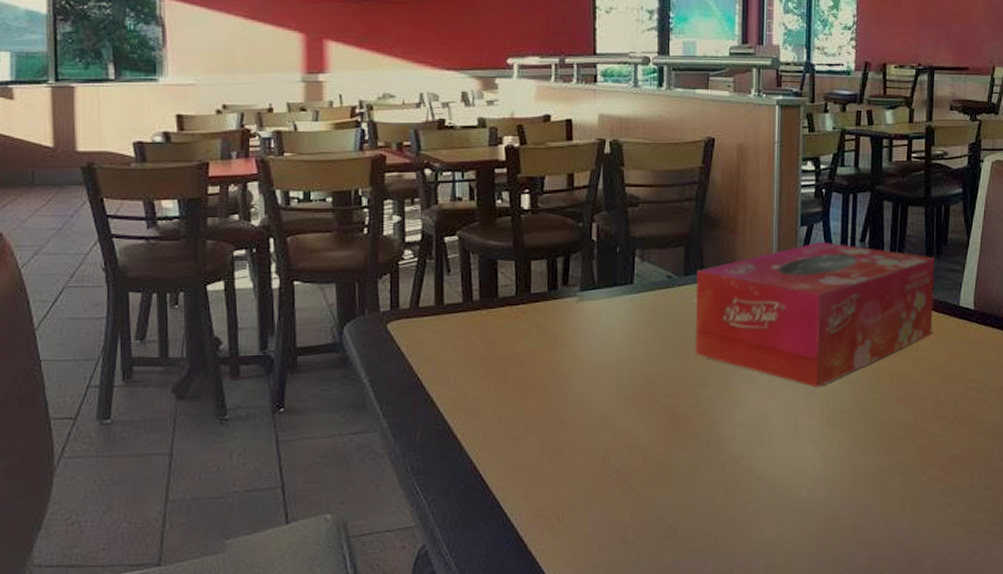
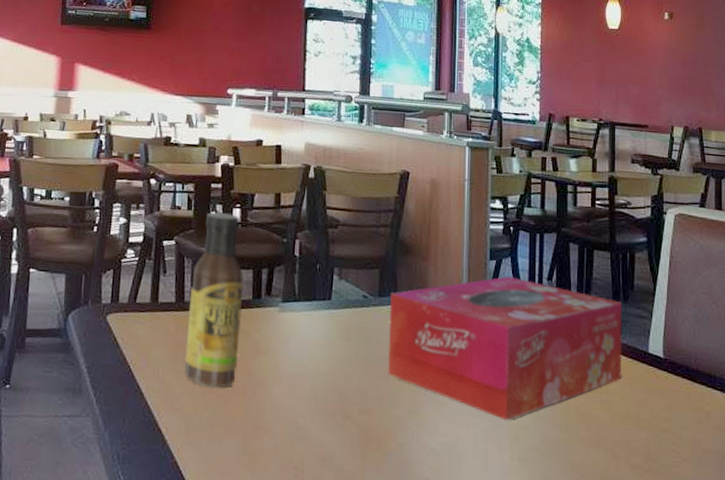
sauce bottle: none [477,200,537,387] -> present [184,212,244,388]

